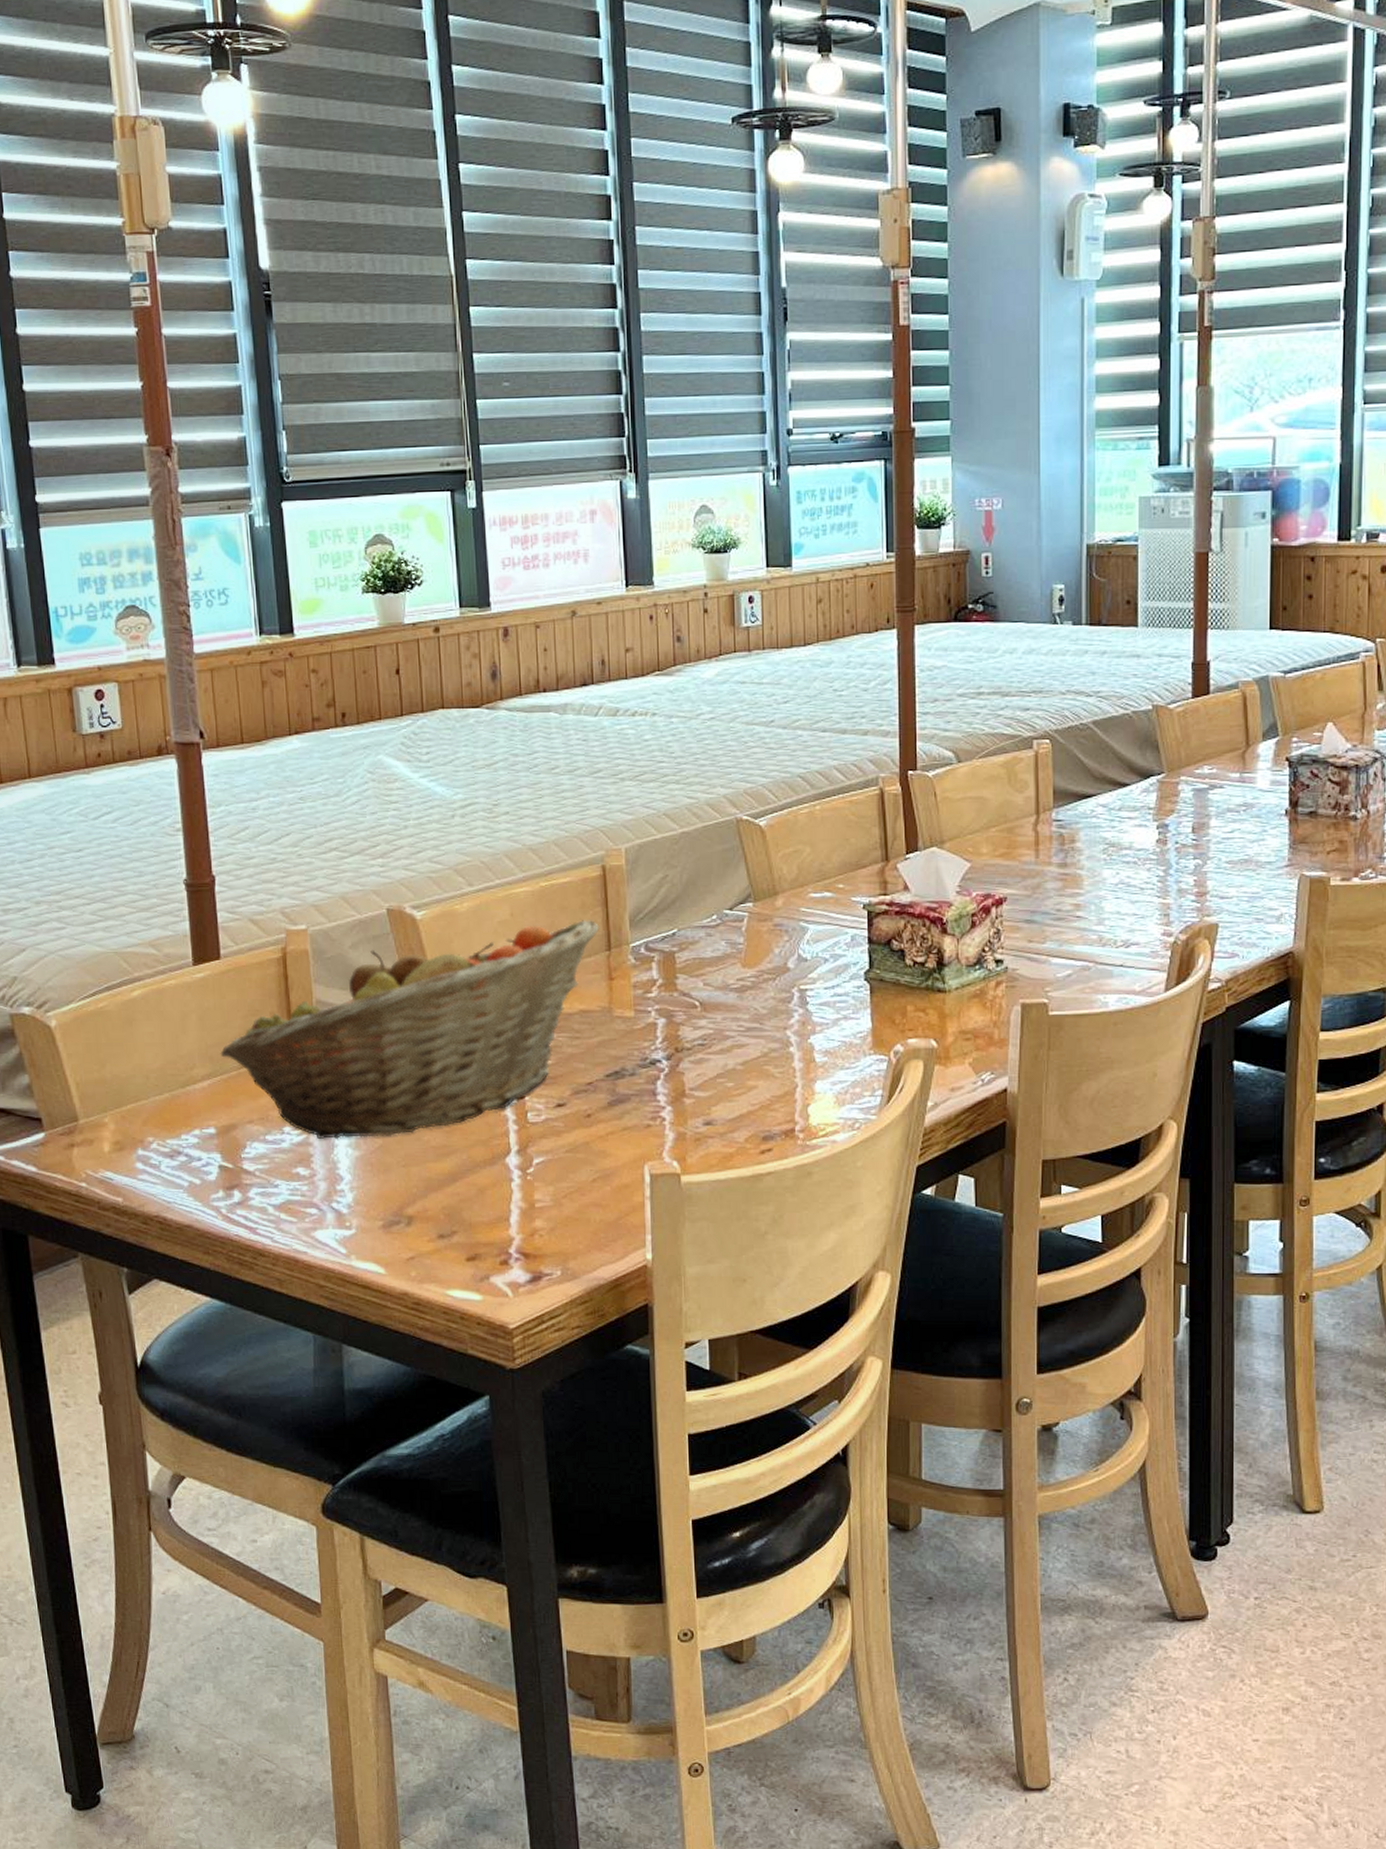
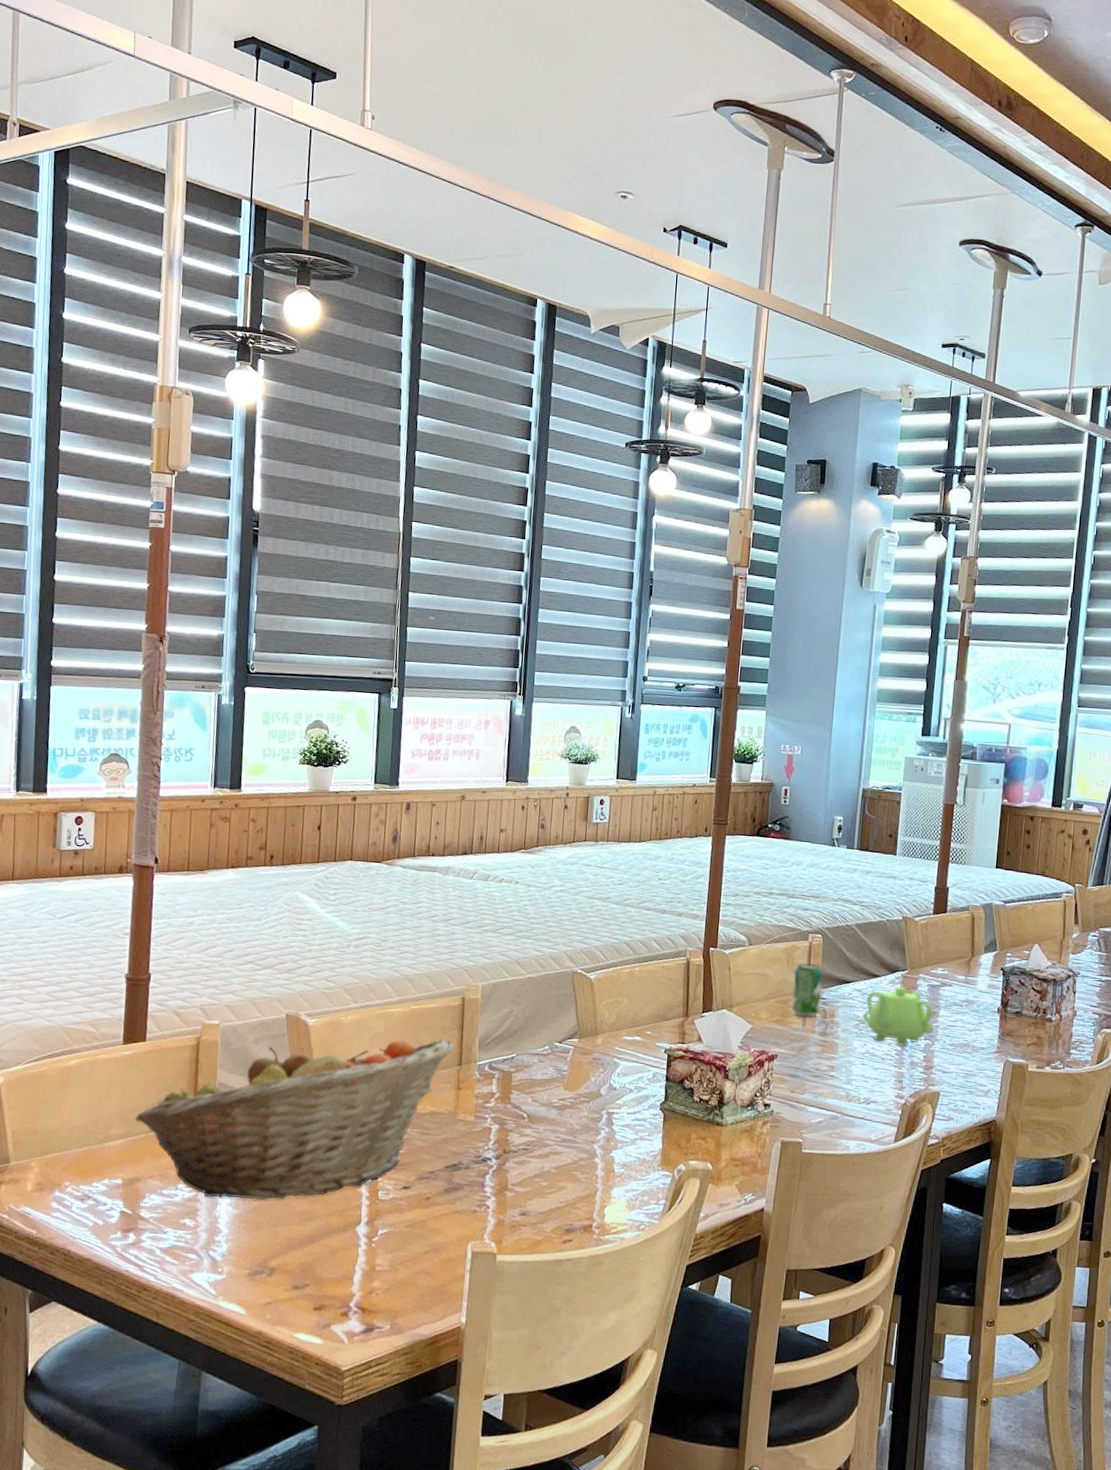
beverage can: none [1020,777,1057,846] -> present [792,962,823,1017]
teapot: none [1111,794,1205,871] -> present [862,986,934,1047]

